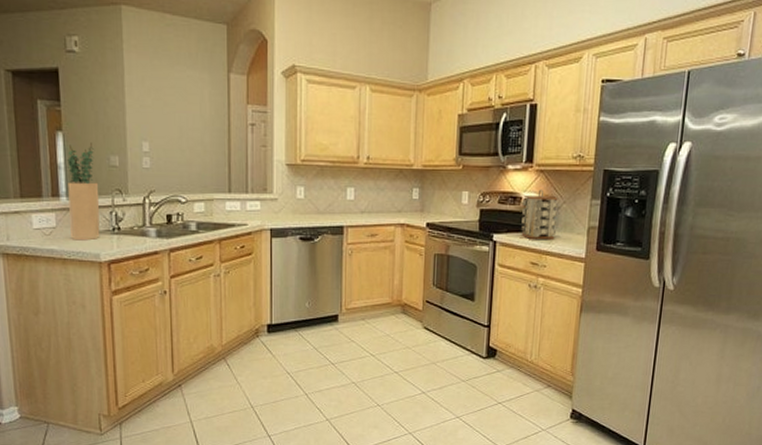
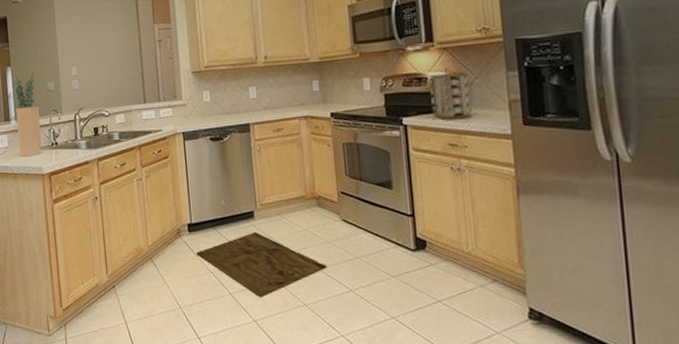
floor mat: none [274,335,404,397] -> present [196,231,327,297]

